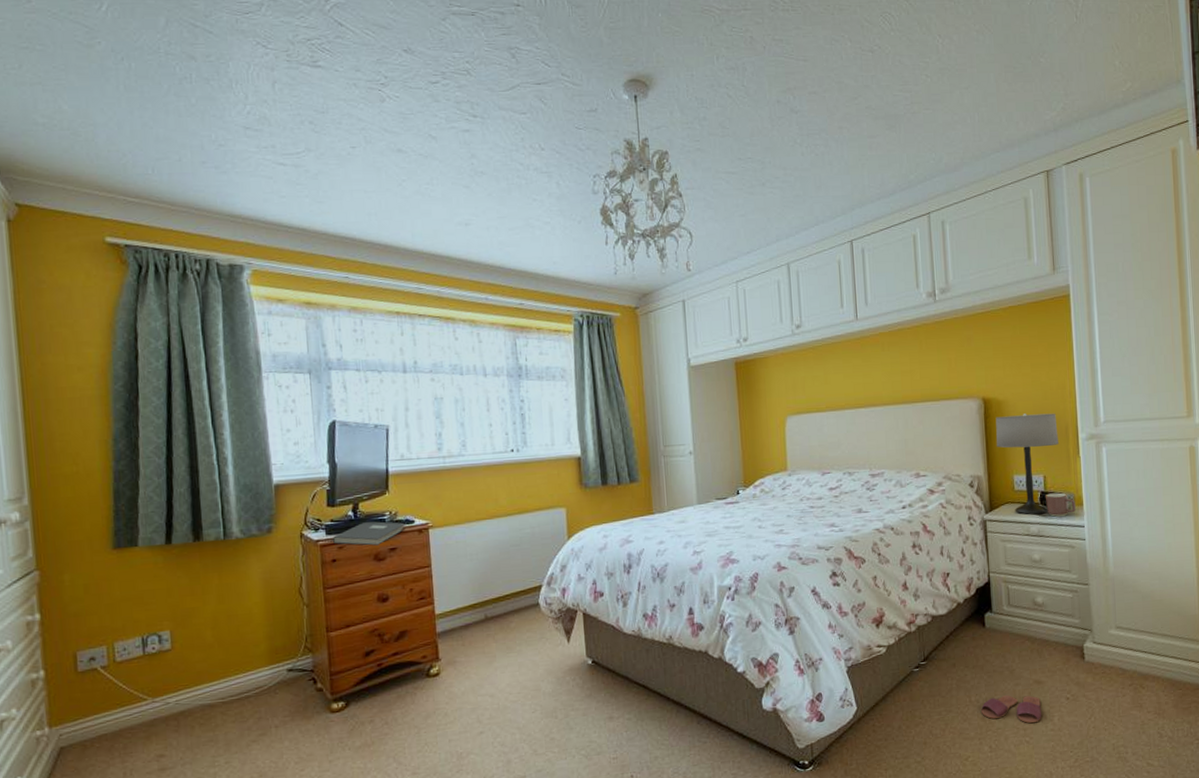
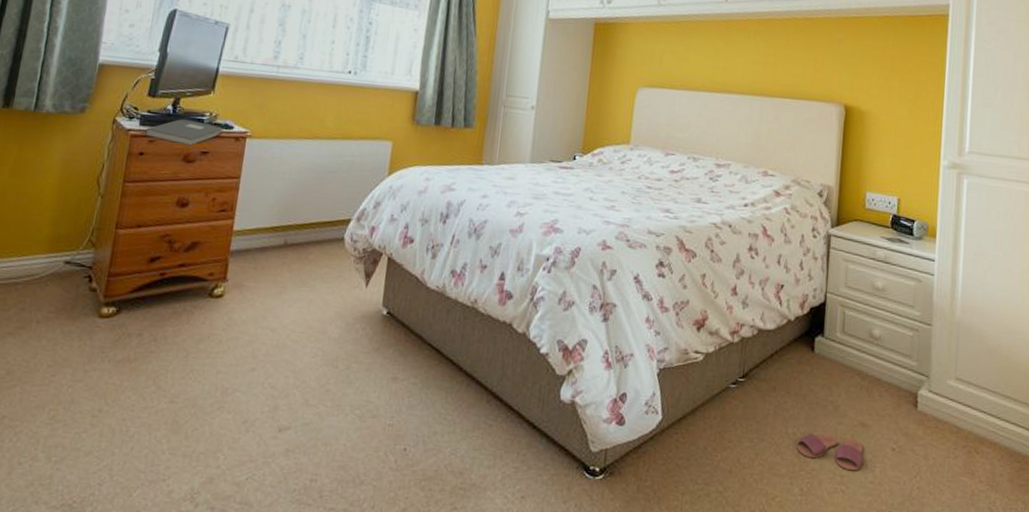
table lamp: present [995,413,1059,514] -> none [852,127,919,238]
mug: present [1045,492,1076,517] -> none [896,218,928,246]

